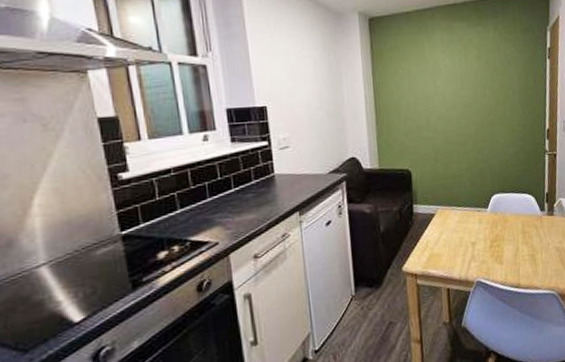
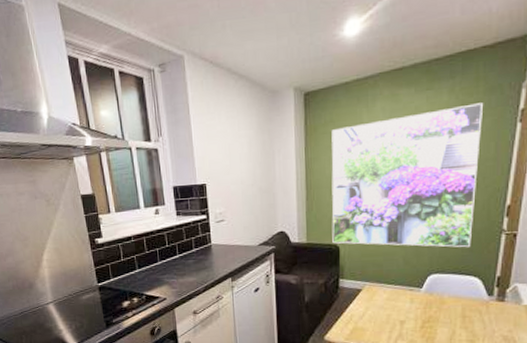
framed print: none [396,40,523,169] -> present [331,103,483,248]

